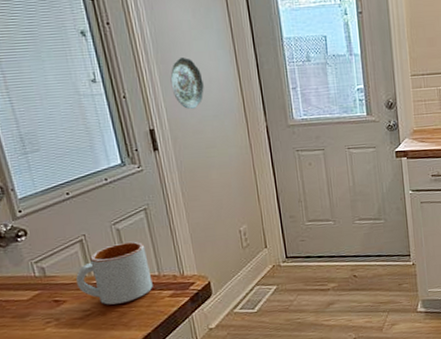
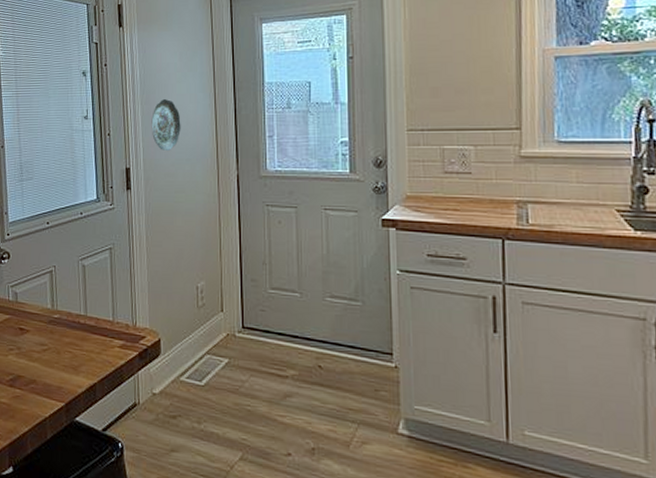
mug: present [76,241,153,305] -> none [41,280,106,345]

